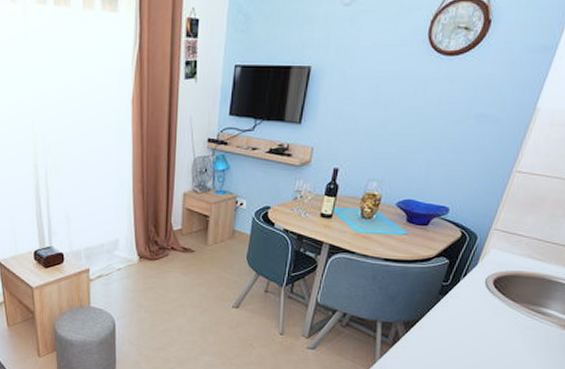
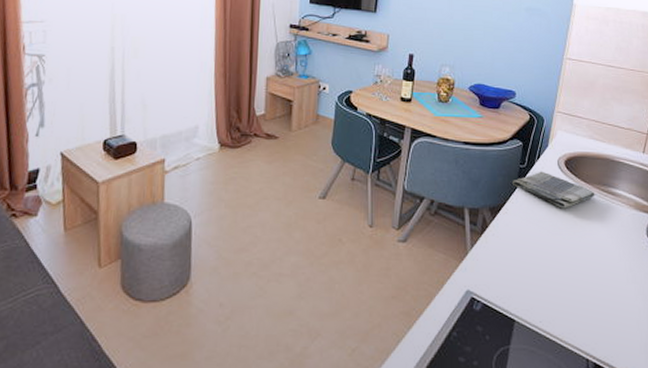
dish towel: none [432,289,523,326] -> present [513,171,595,209]

